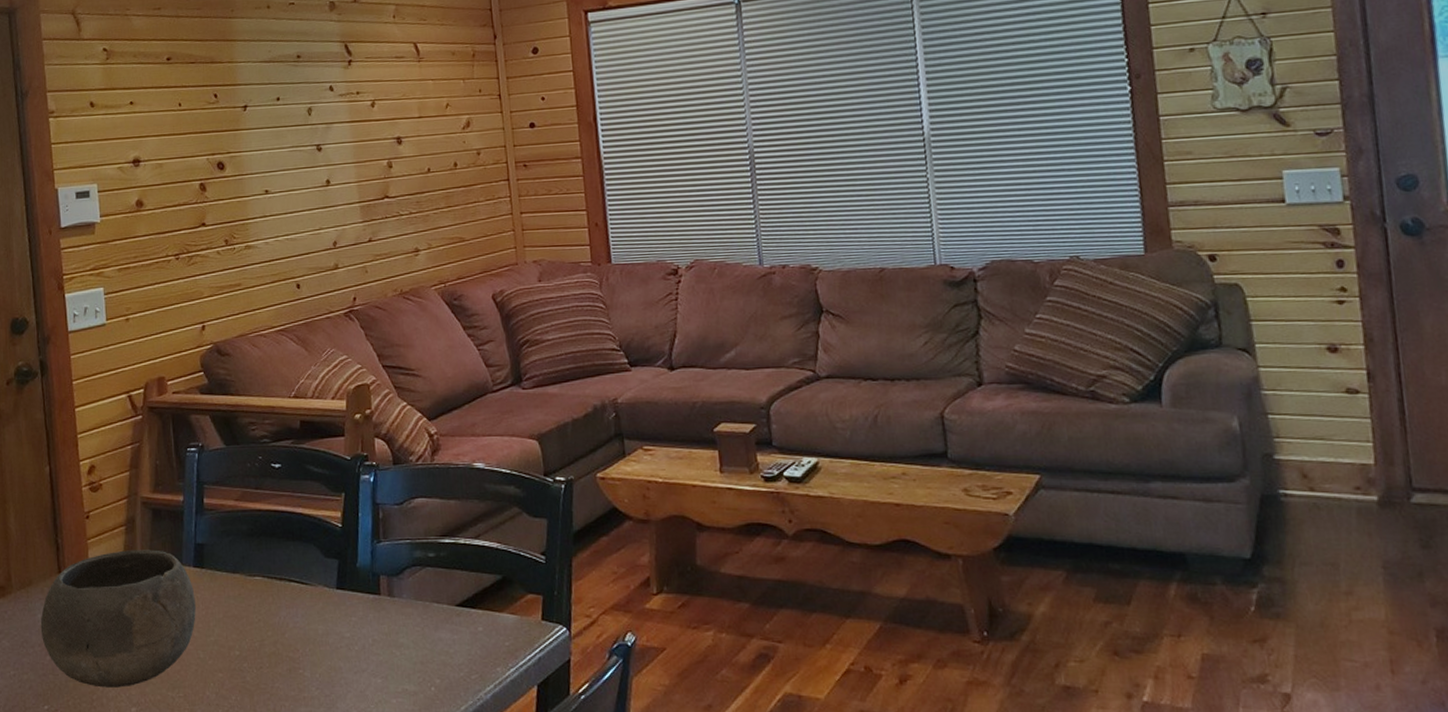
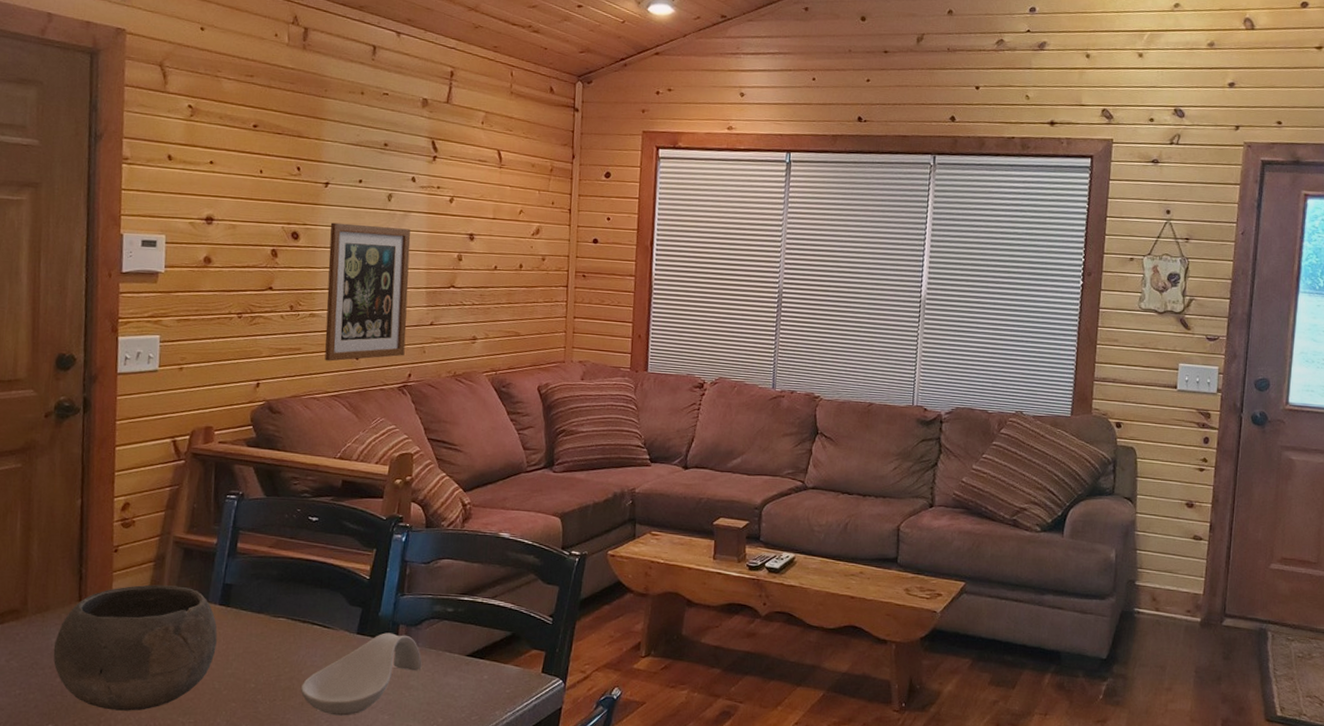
wall art: none [254,142,346,294] -> present [324,222,411,362]
spoon rest: none [286,585,410,682] -> present [300,633,422,716]

